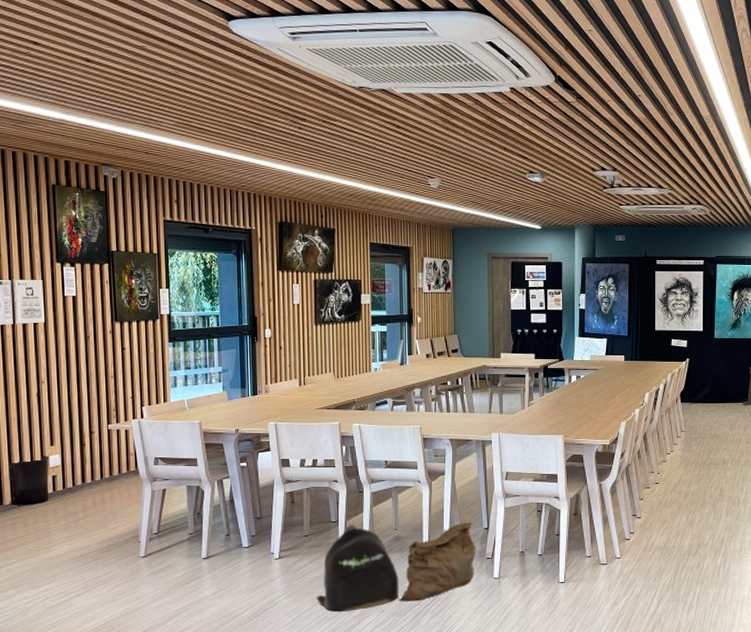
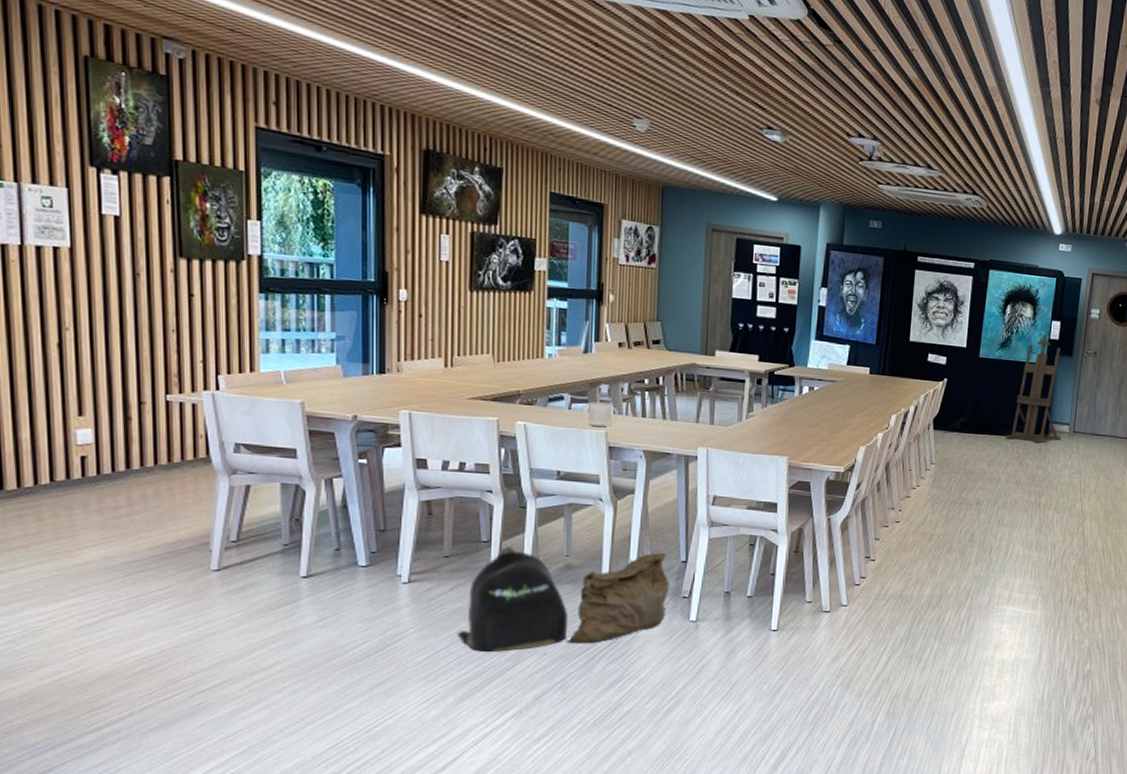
waste bin: present [9,456,50,506] -> none [13,428,78,494]
mug: none [406,403,430,422] -> present [588,401,619,427]

